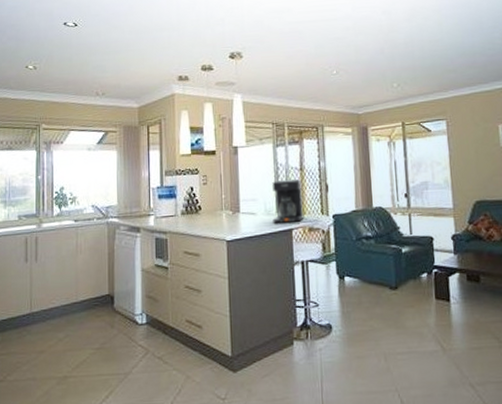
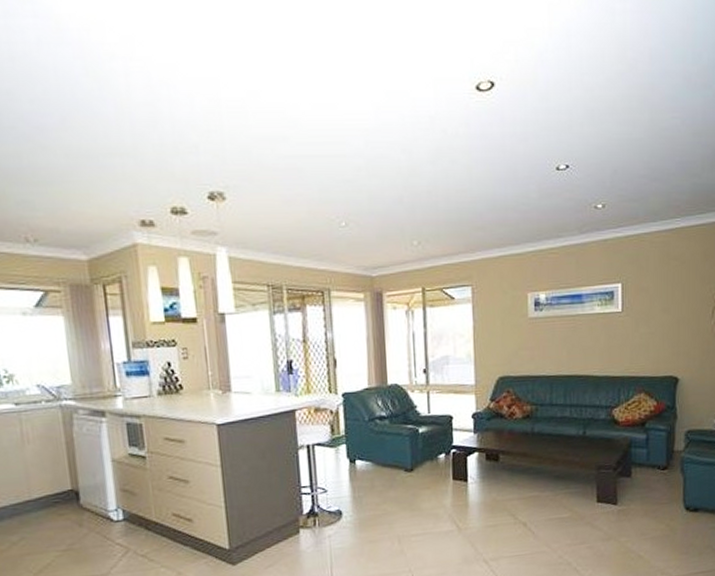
coffee maker: present [272,179,304,224] -> none [270,353,309,404]

